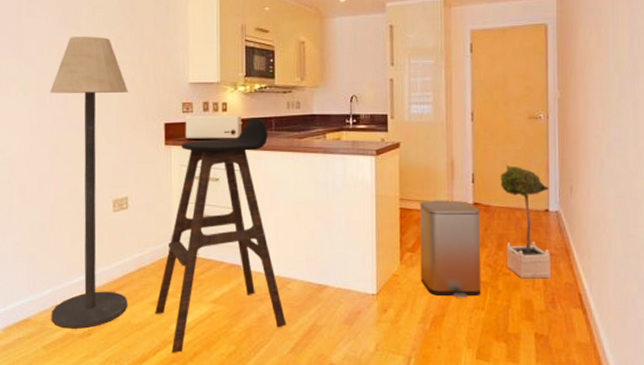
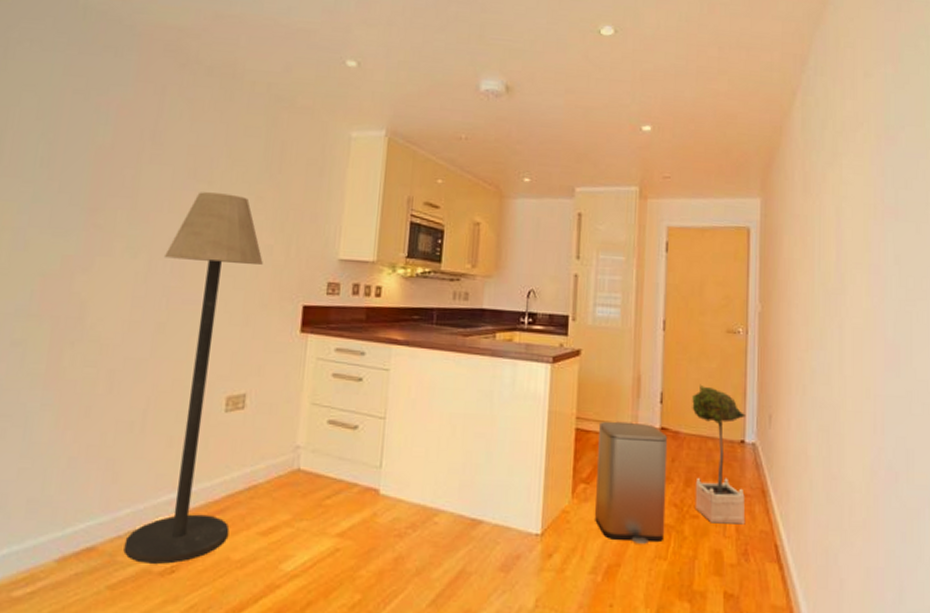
bar stool: present [155,118,286,353] -> none [263,307,428,601]
toaster: present [185,115,243,141] -> none [326,299,398,333]

